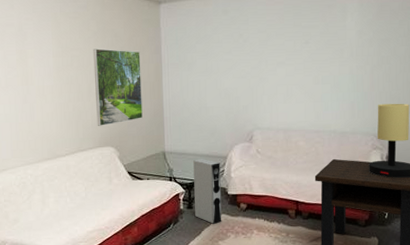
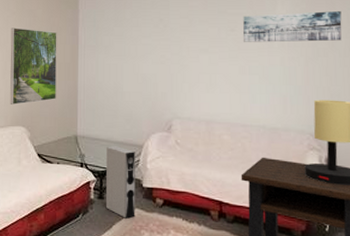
wall art: none [316,21,403,54] -> present [242,11,342,42]

